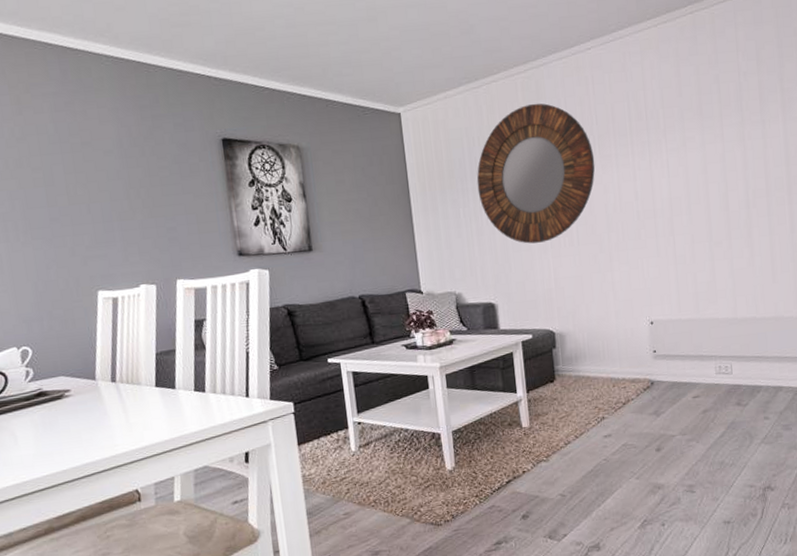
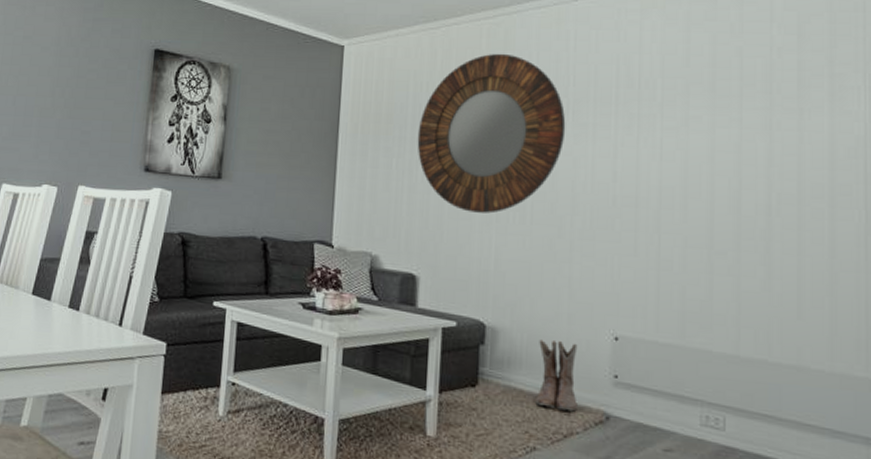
boots: none [596,332,630,386] -> present [535,339,578,412]

